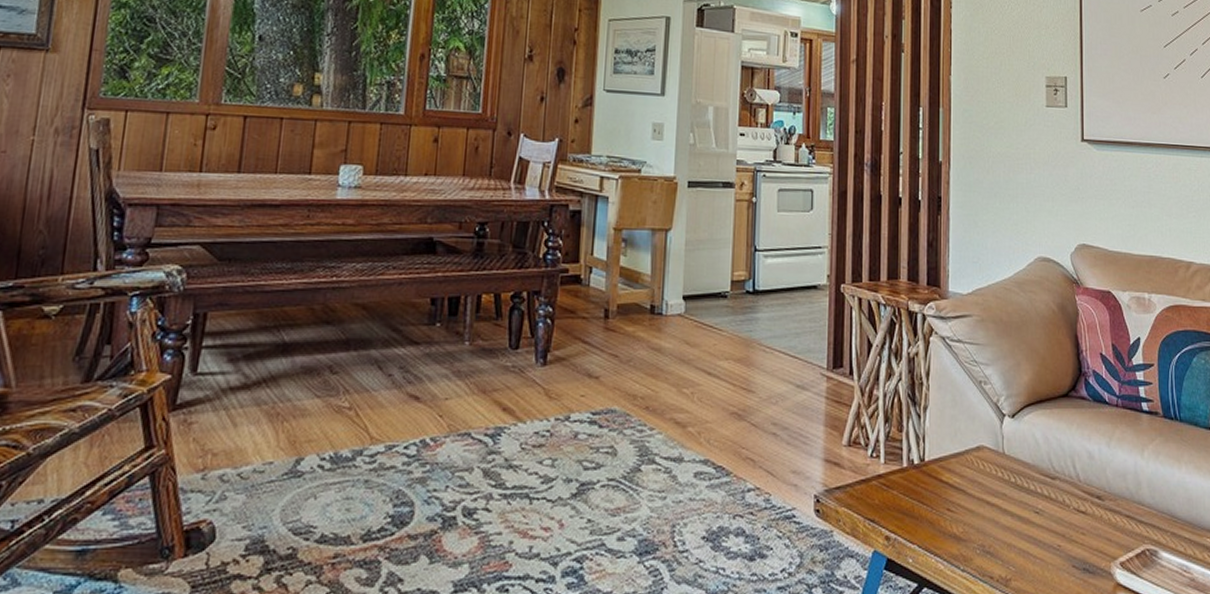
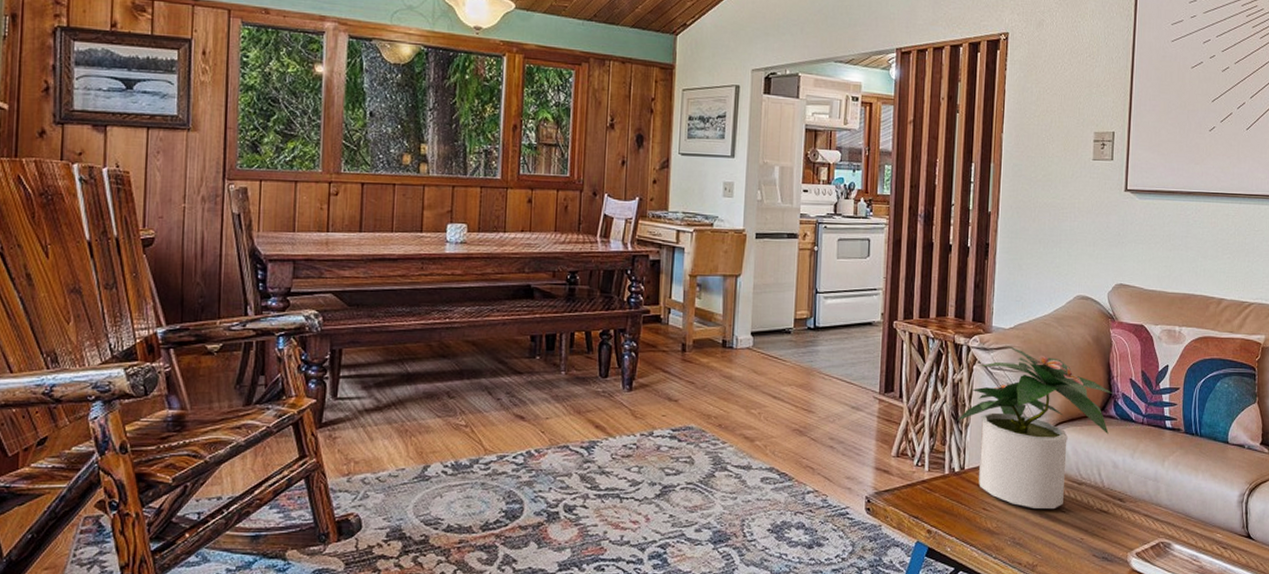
potted plant: none [914,312,1083,510] -> present [957,344,1113,510]

